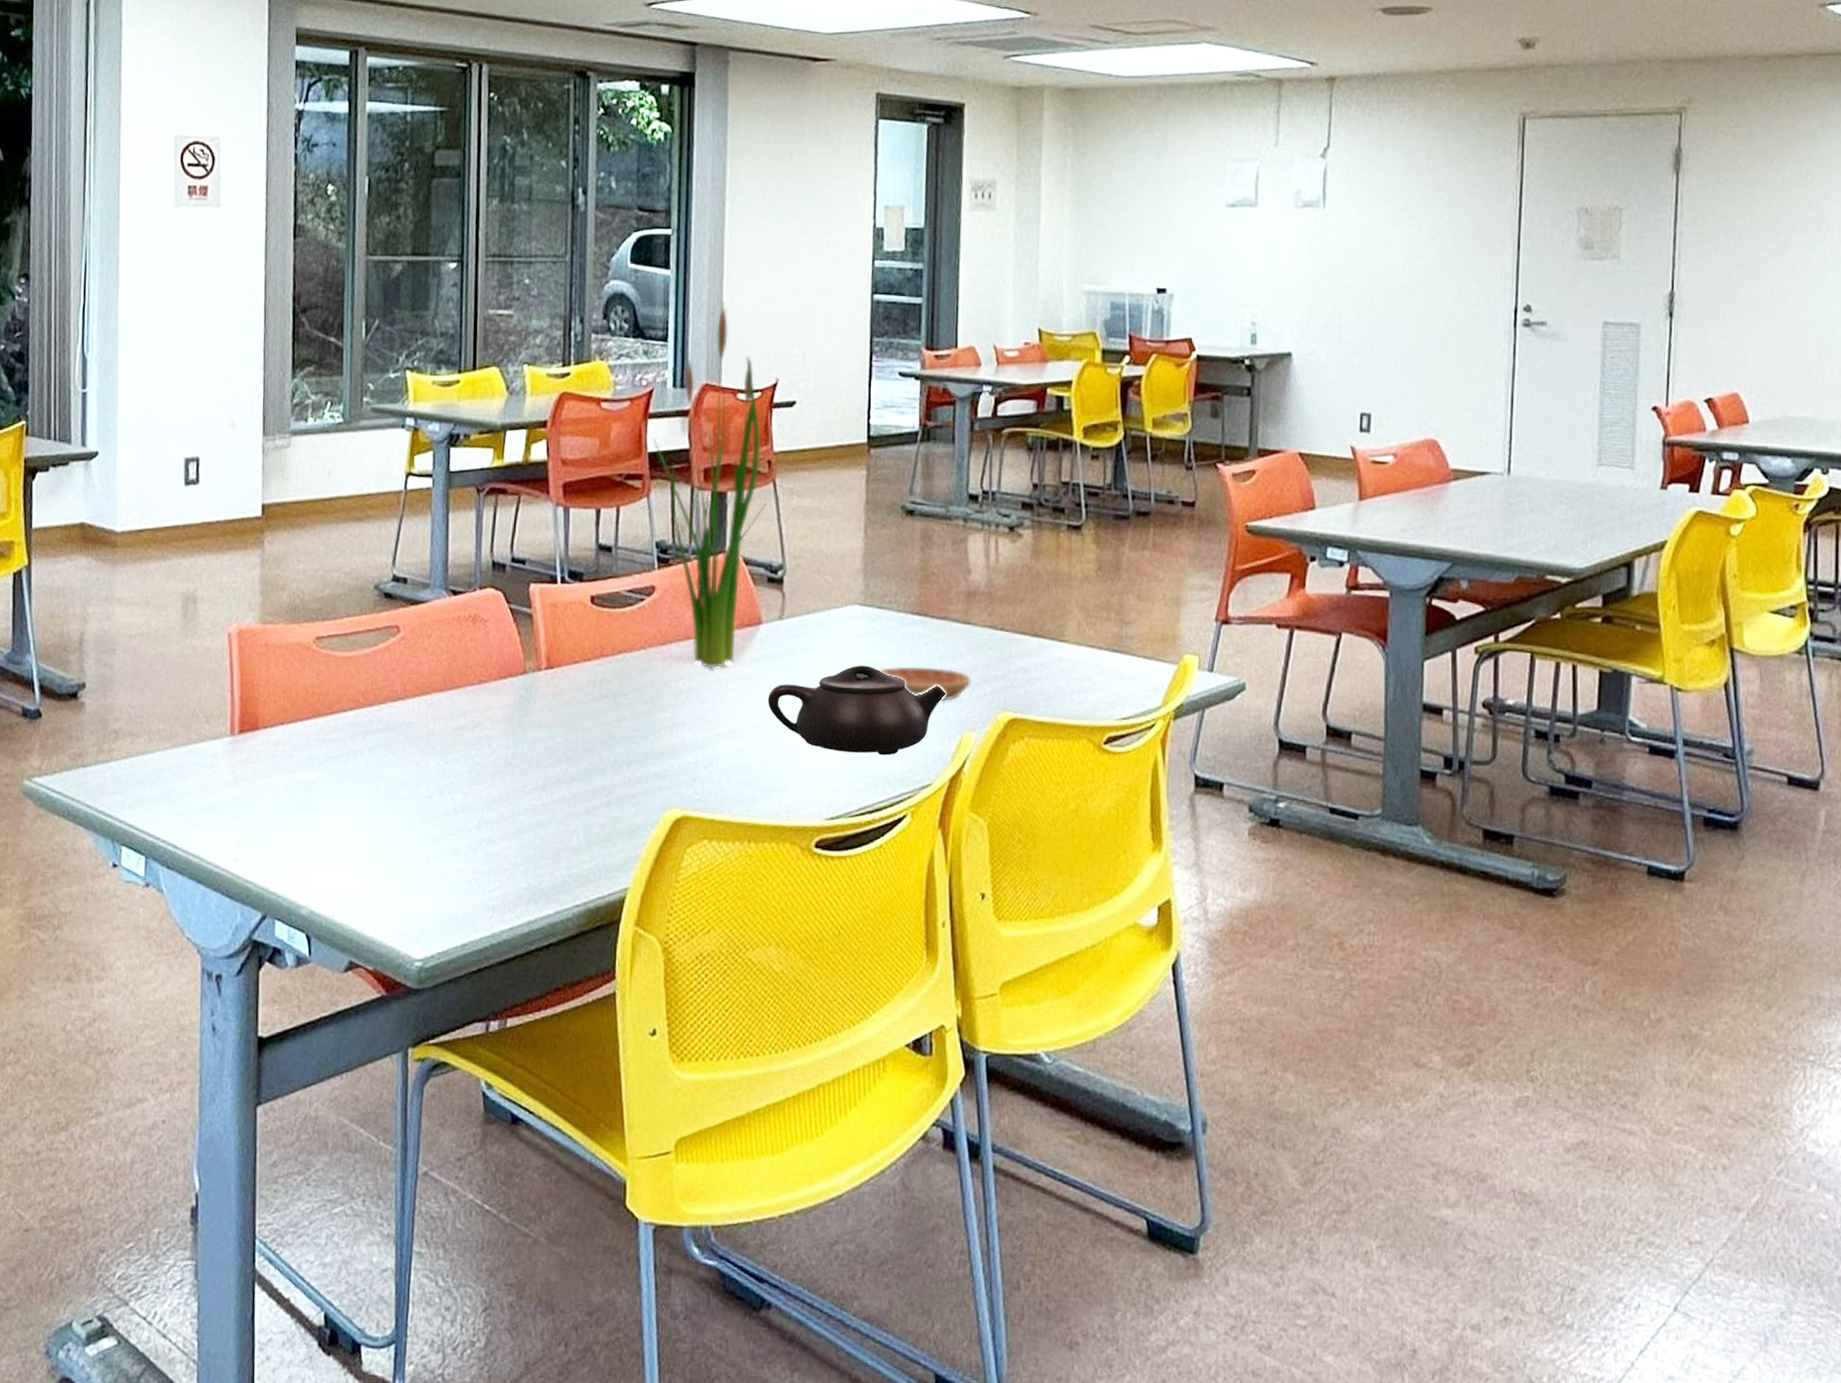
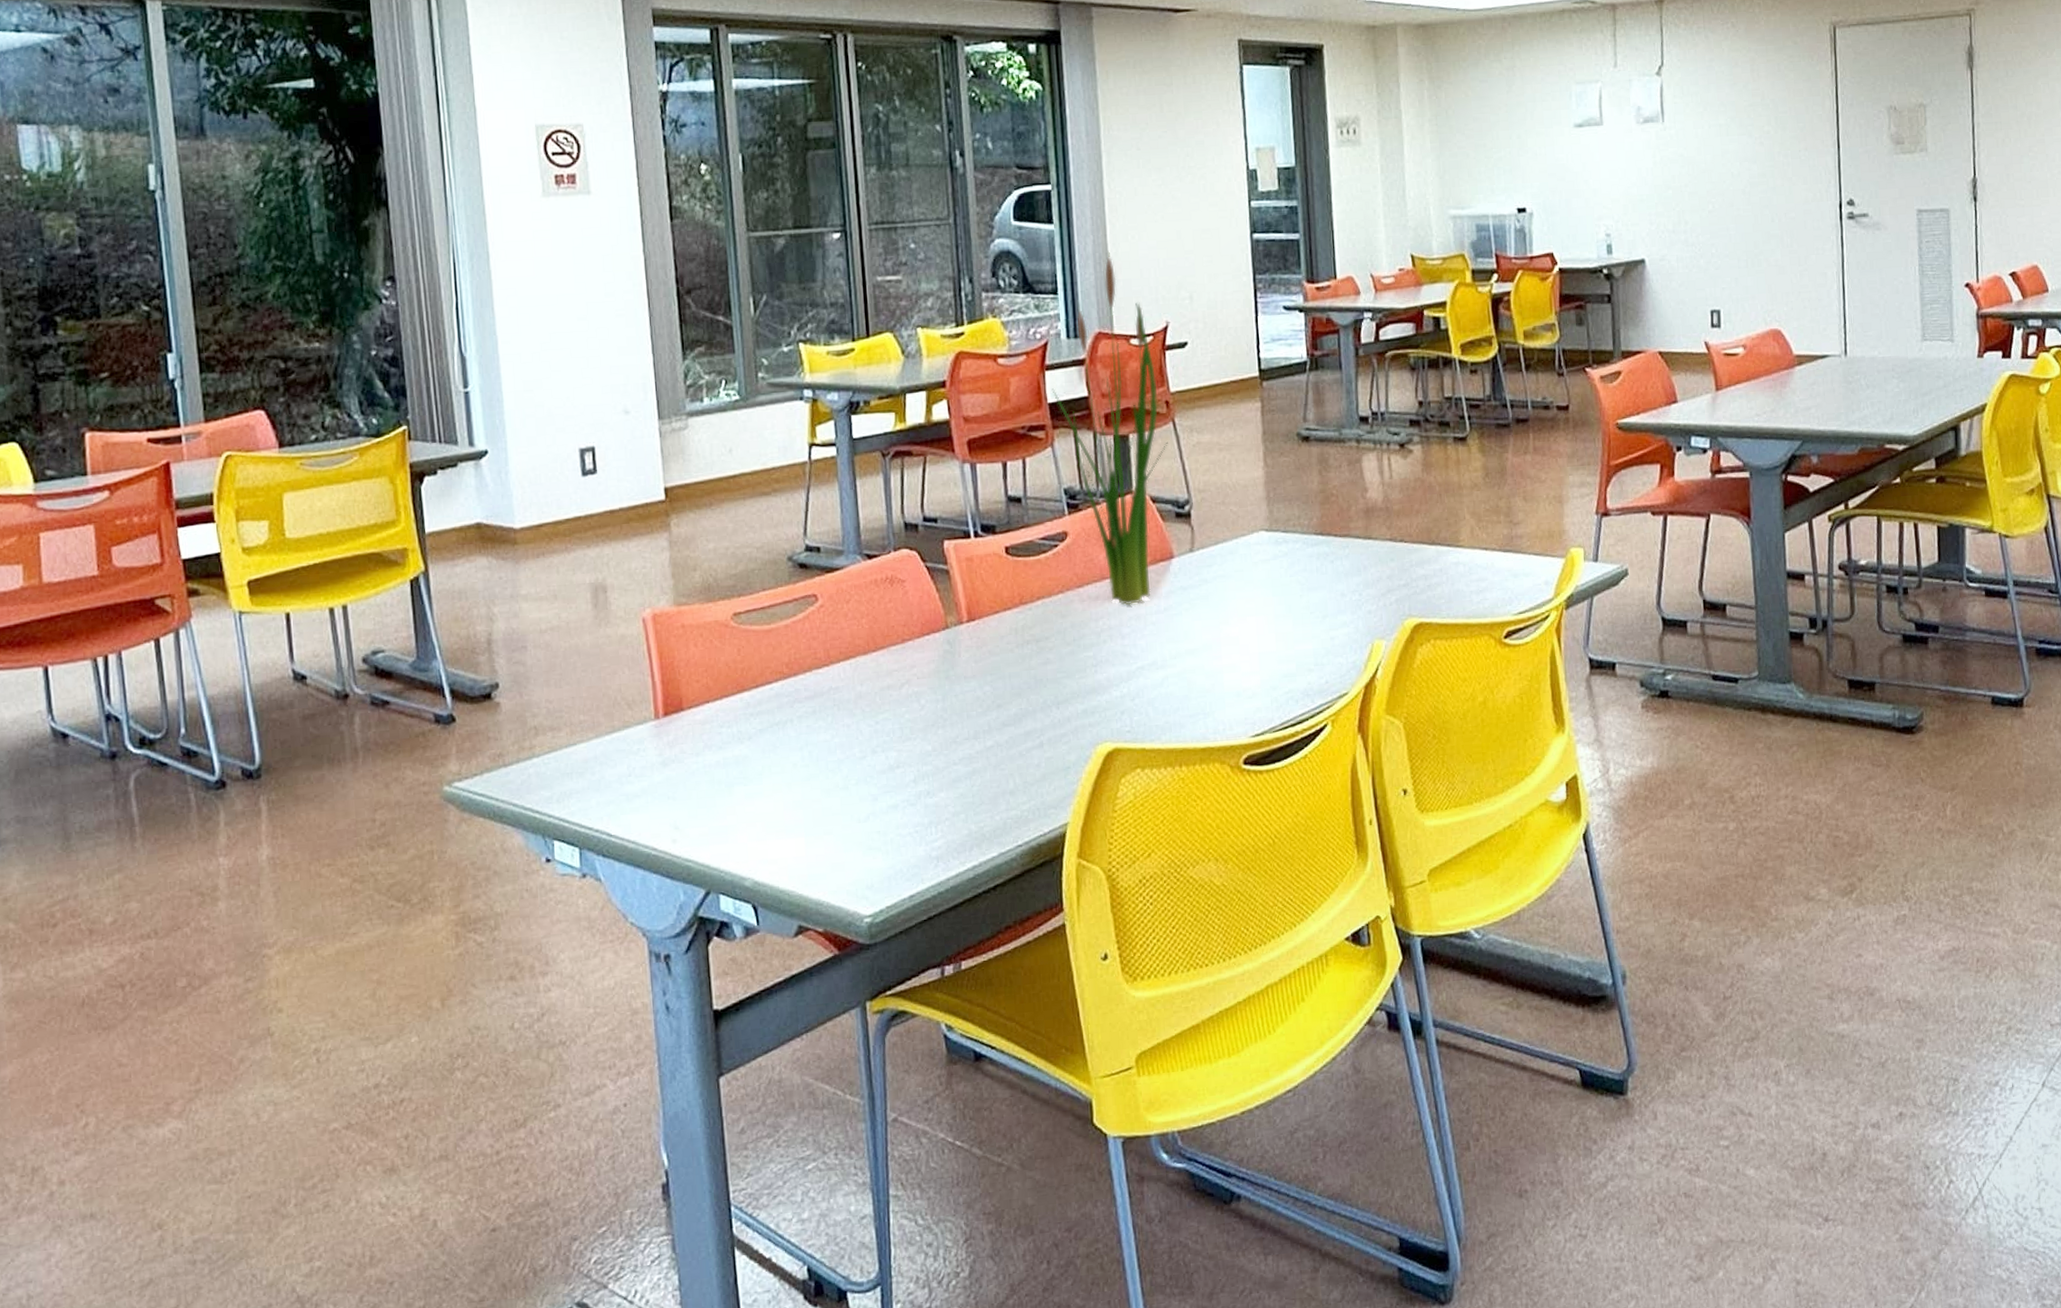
teapot: present [767,665,947,756] -> none [1186,587,1355,672]
saucer: present [878,666,971,702] -> none [1288,582,1377,615]

